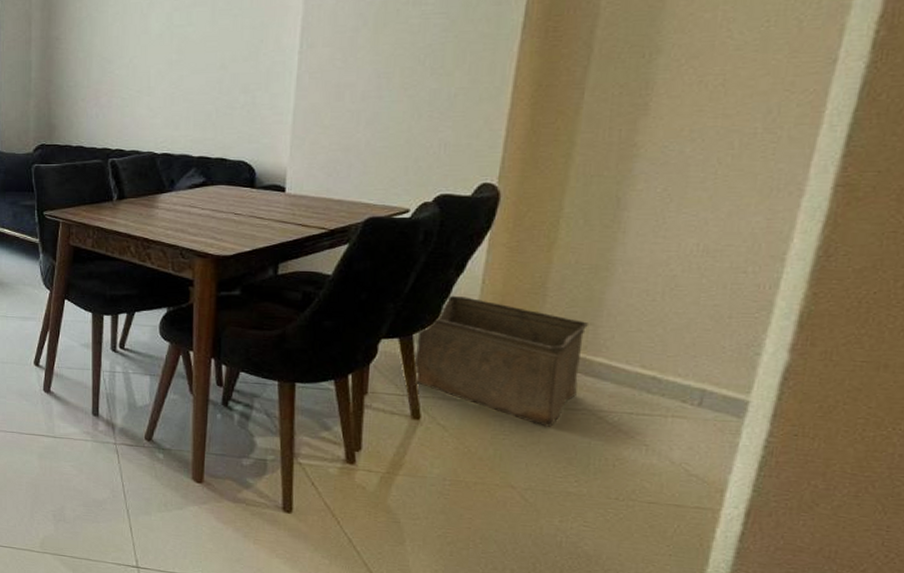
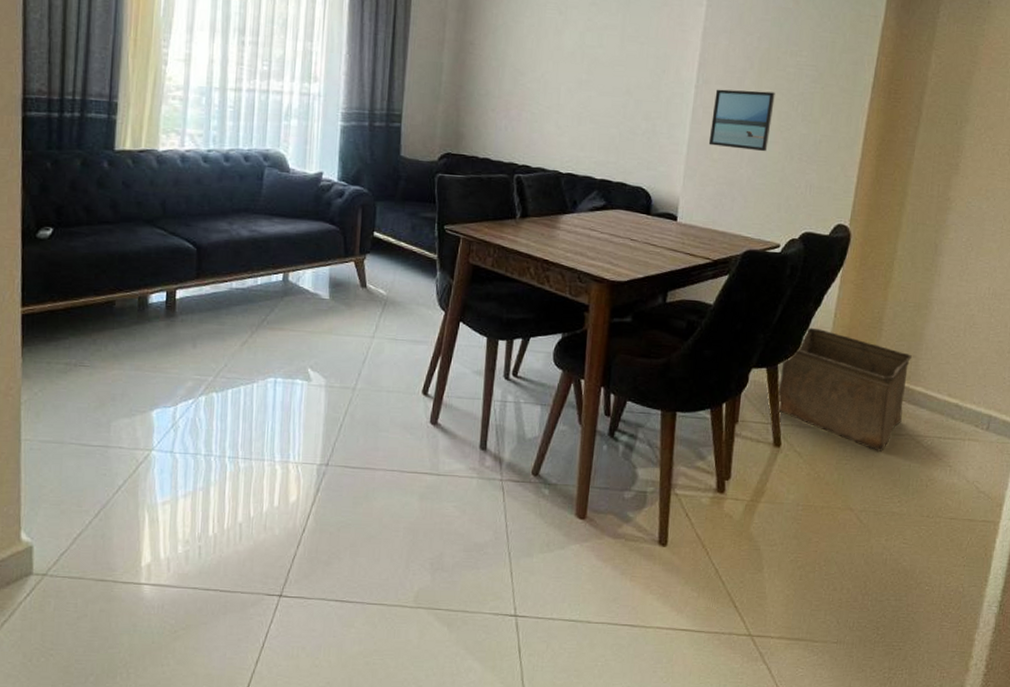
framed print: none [317,48,396,113] -> present [708,89,775,152]

